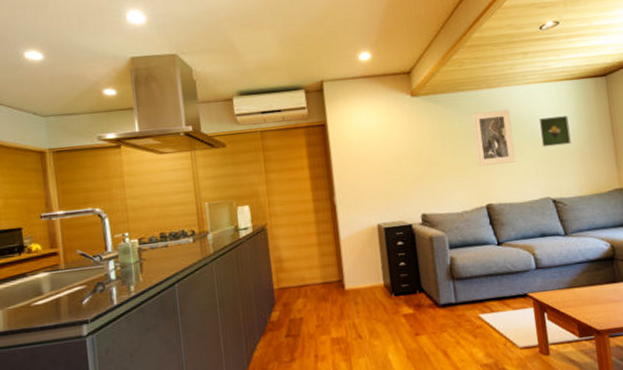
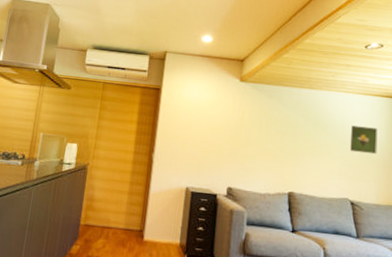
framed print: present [471,109,516,166] -> none [287,107,326,159]

